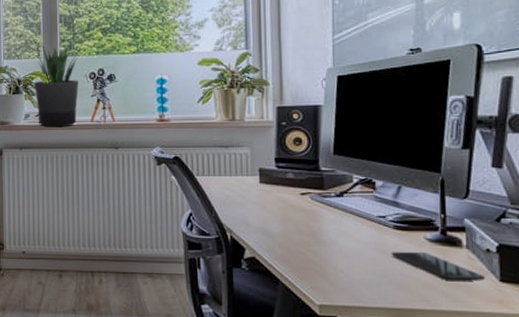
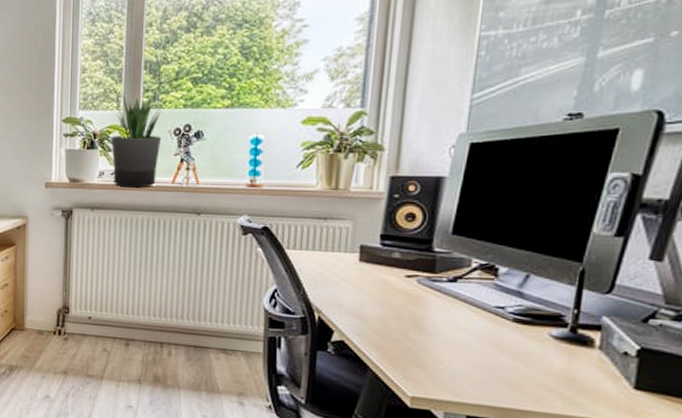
smartphone: present [391,251,486,281] -> none [504,347,617,387]

